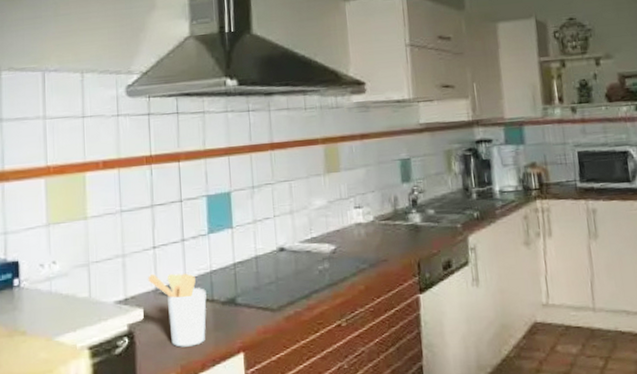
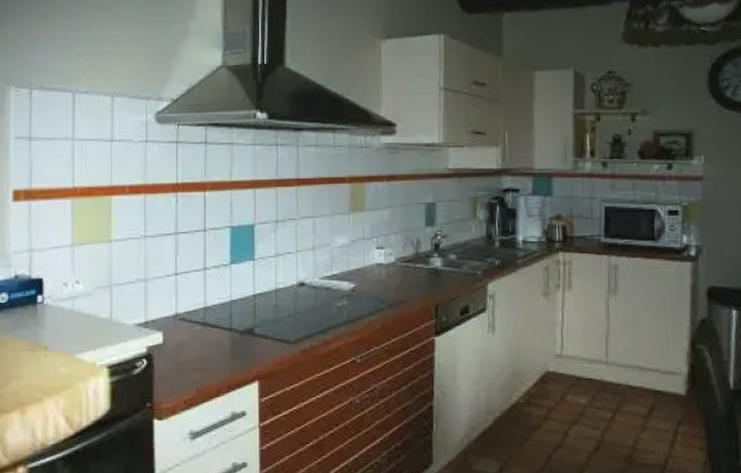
utensil holder: present [147,273,207,347] -> none [168,299,225,372]

